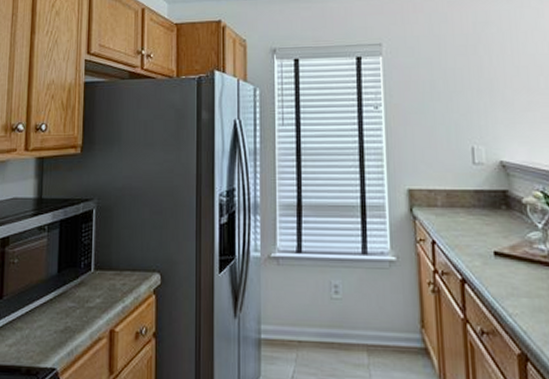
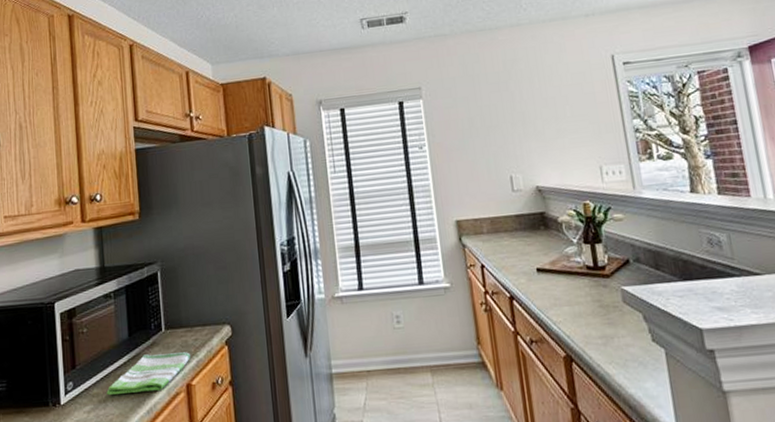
dish towel: none [30,293,117,333] -> present [106,352,190,395]

